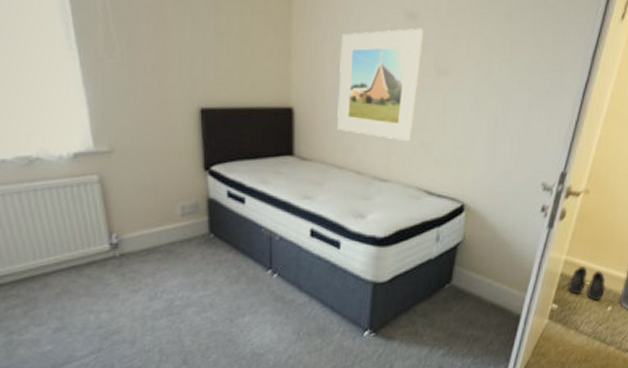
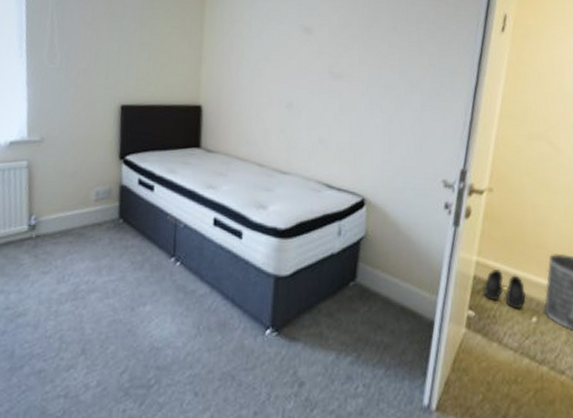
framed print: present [337,28,424,142] -> none [241,39,318,138]

